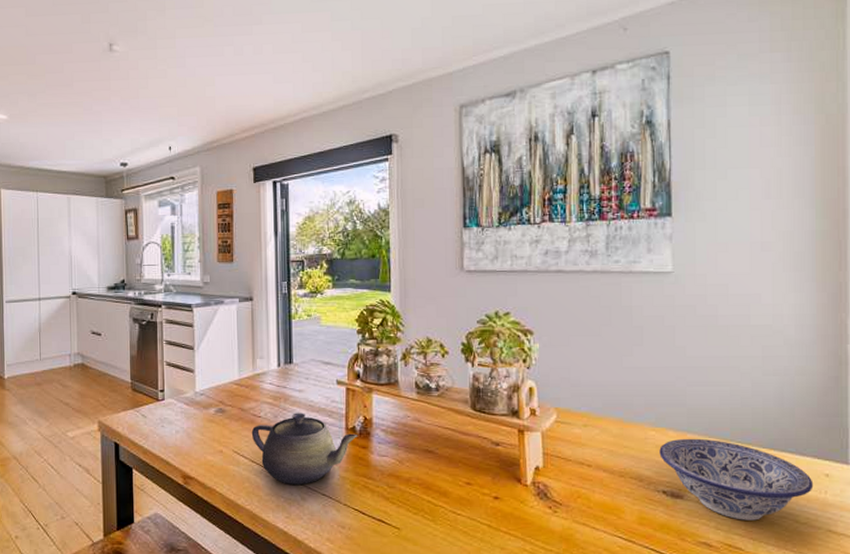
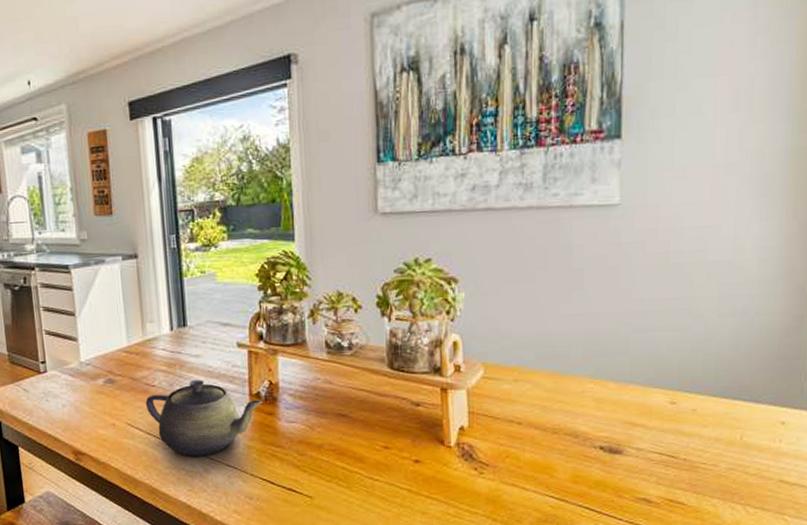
bowl: present [659,438,814,521] -> none [598,389,767,474]

